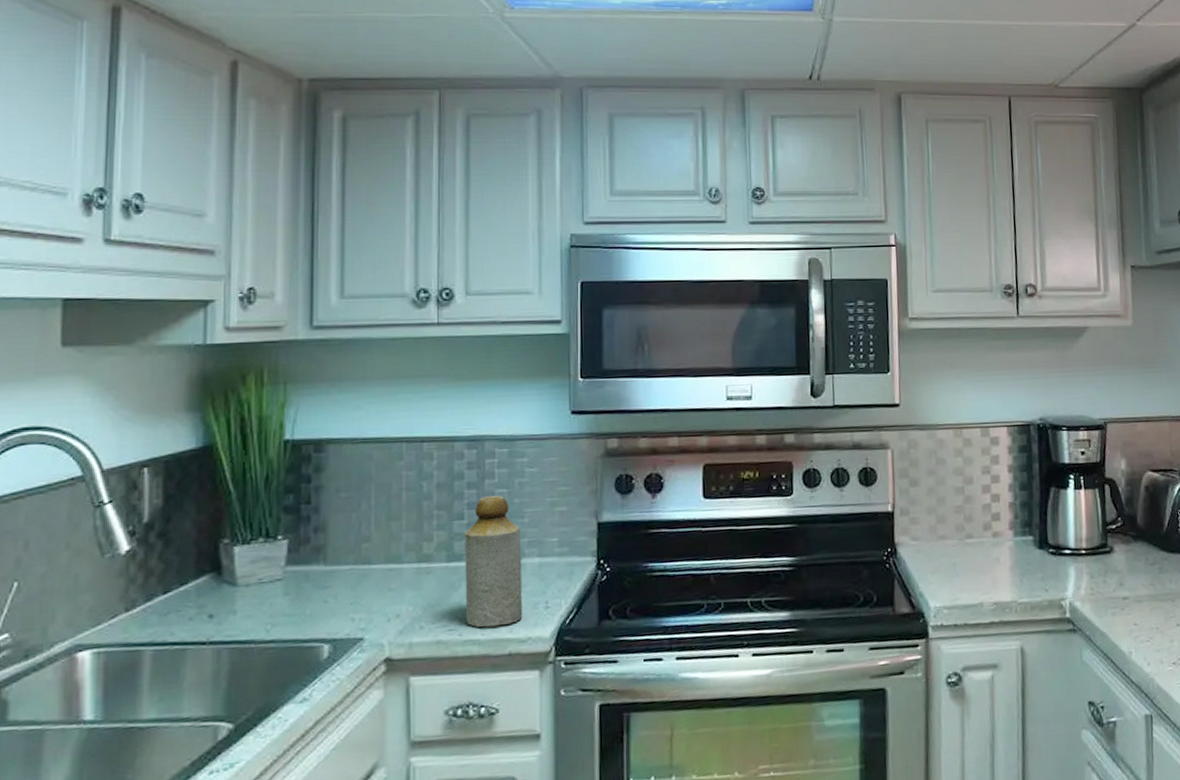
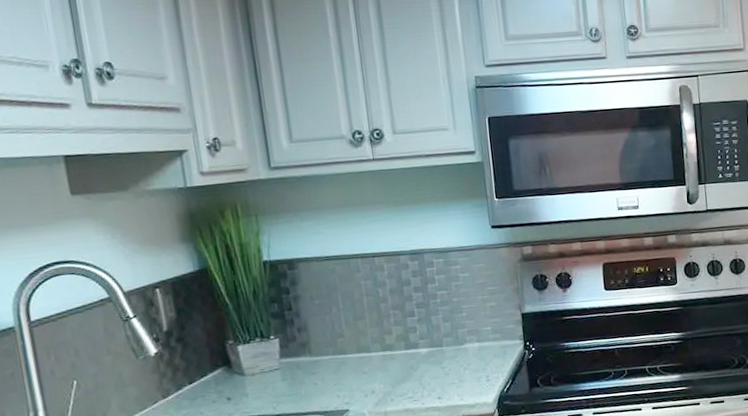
bottle: present [464,495,523,628] -> none [416,296,470,398]

